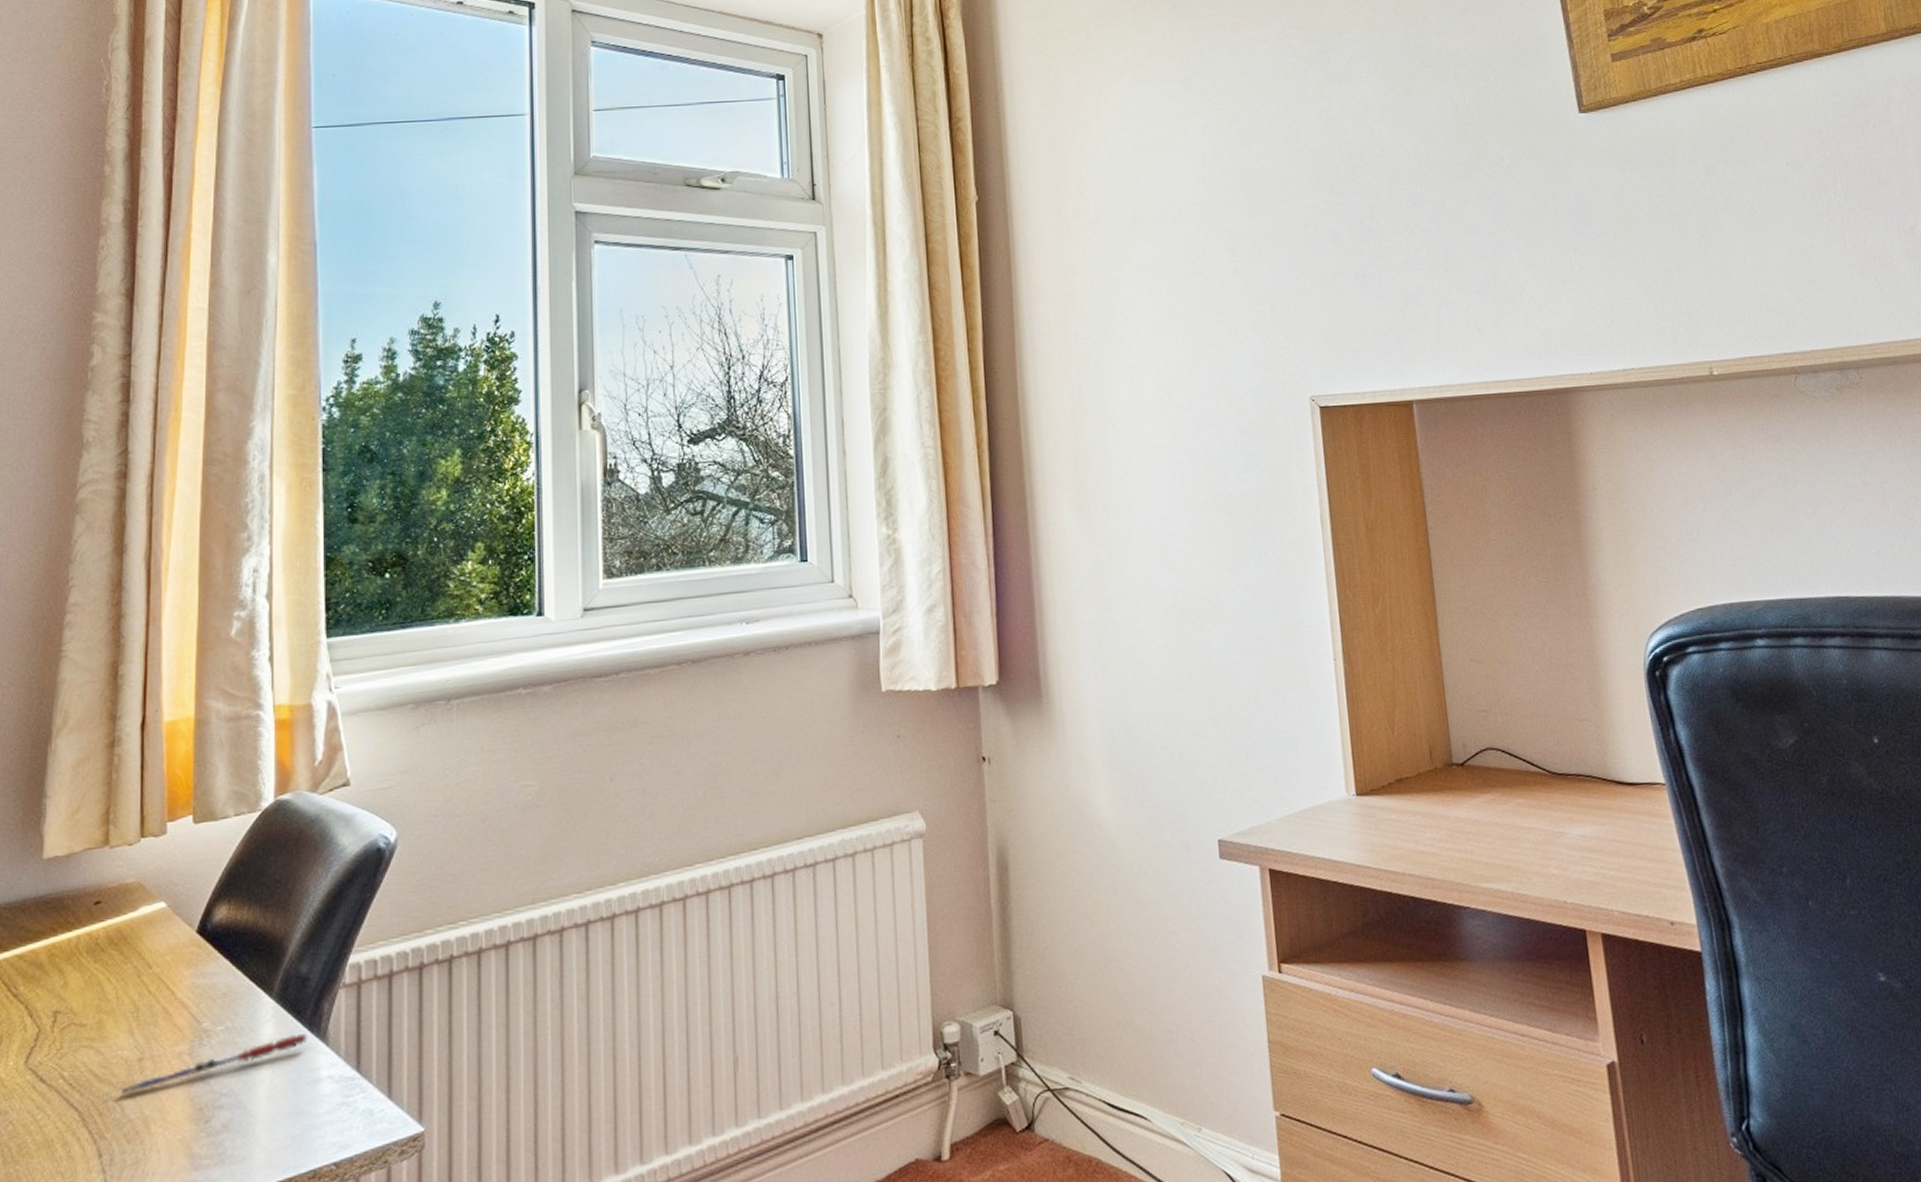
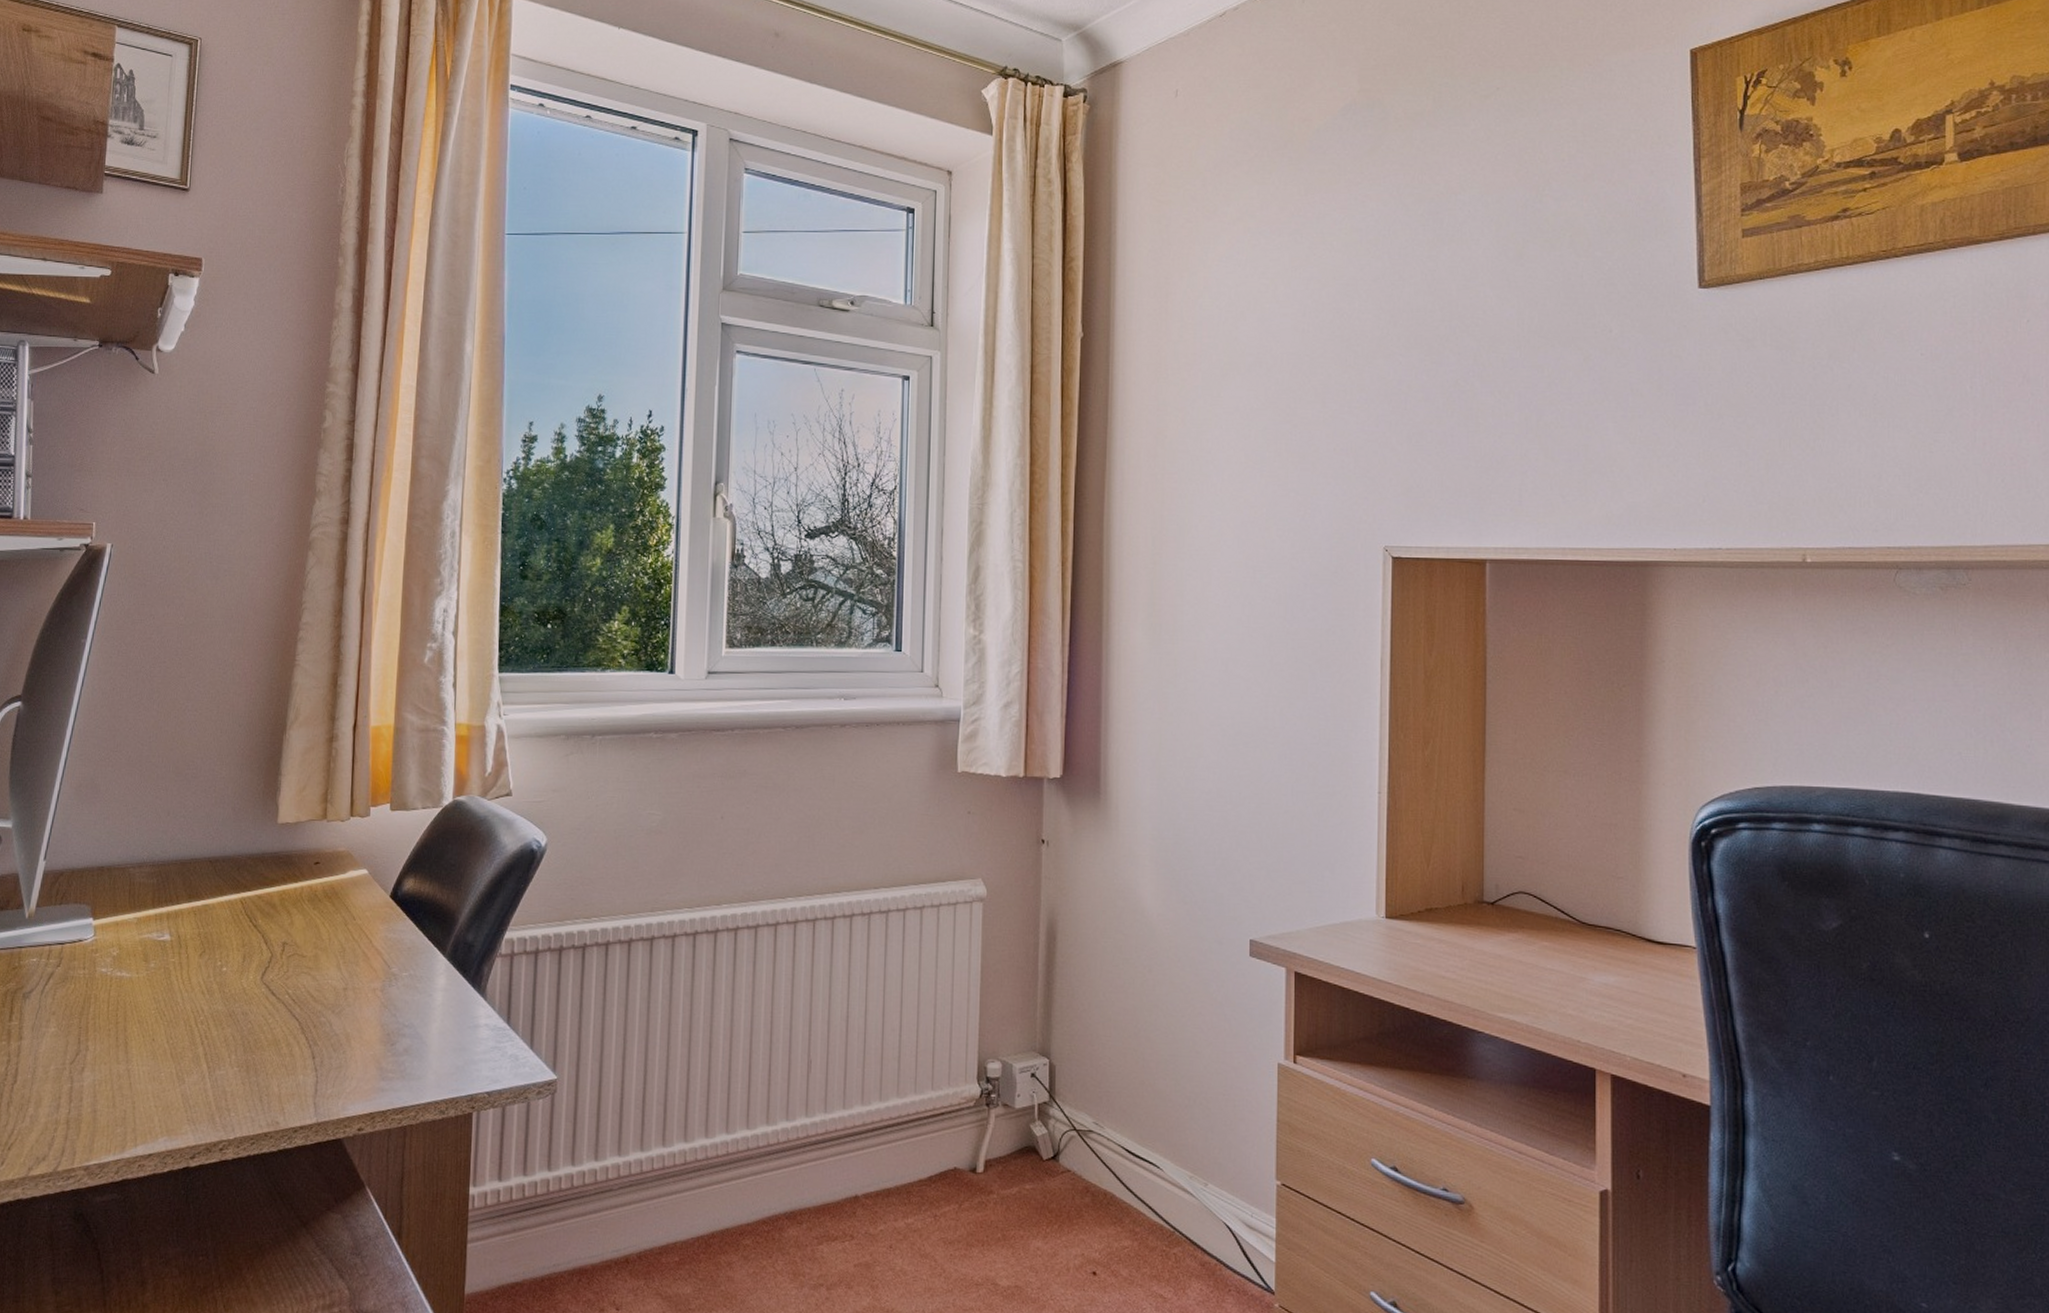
pen: present [119,1033,308,1096] -> none [329,987,471,1015]

